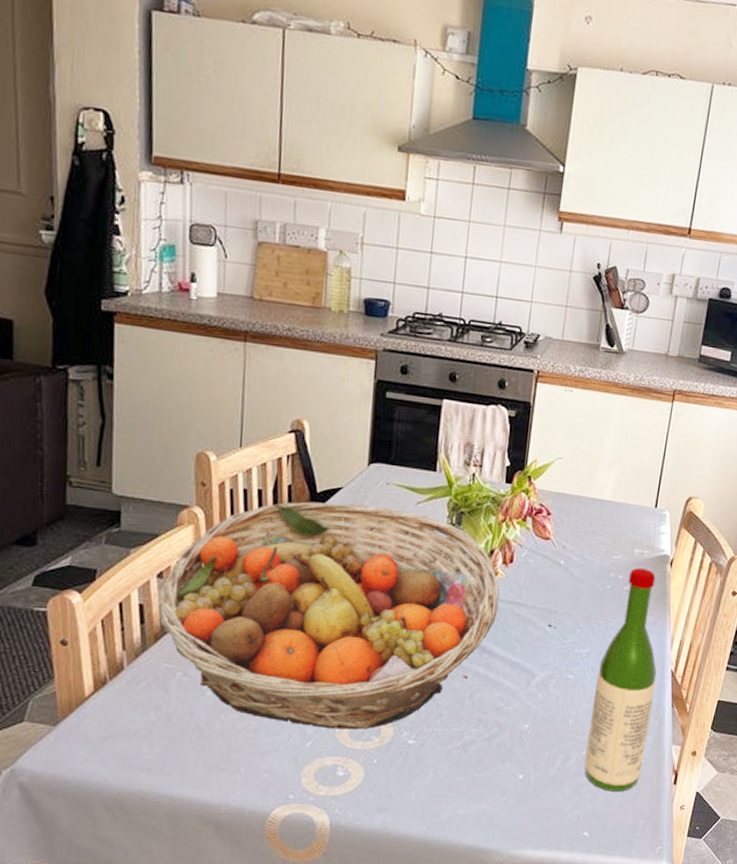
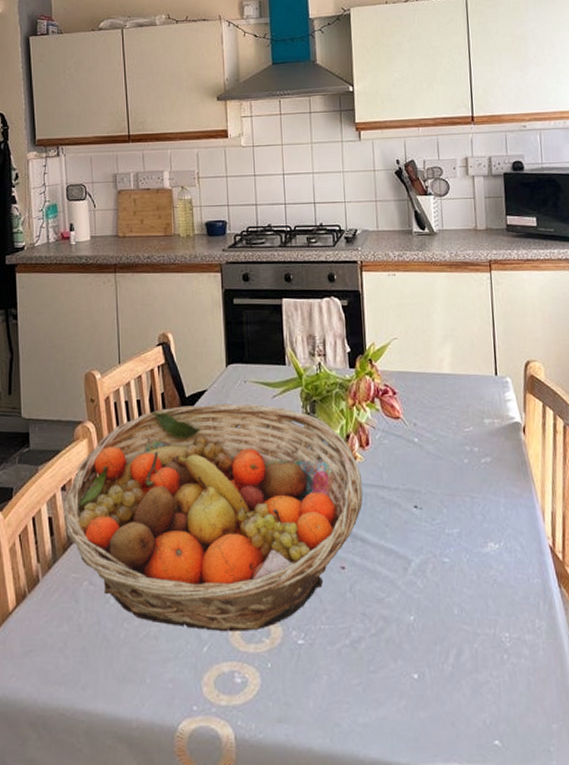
wine bottle: present [584,567,657,791] -> none [473,437,543,690]

